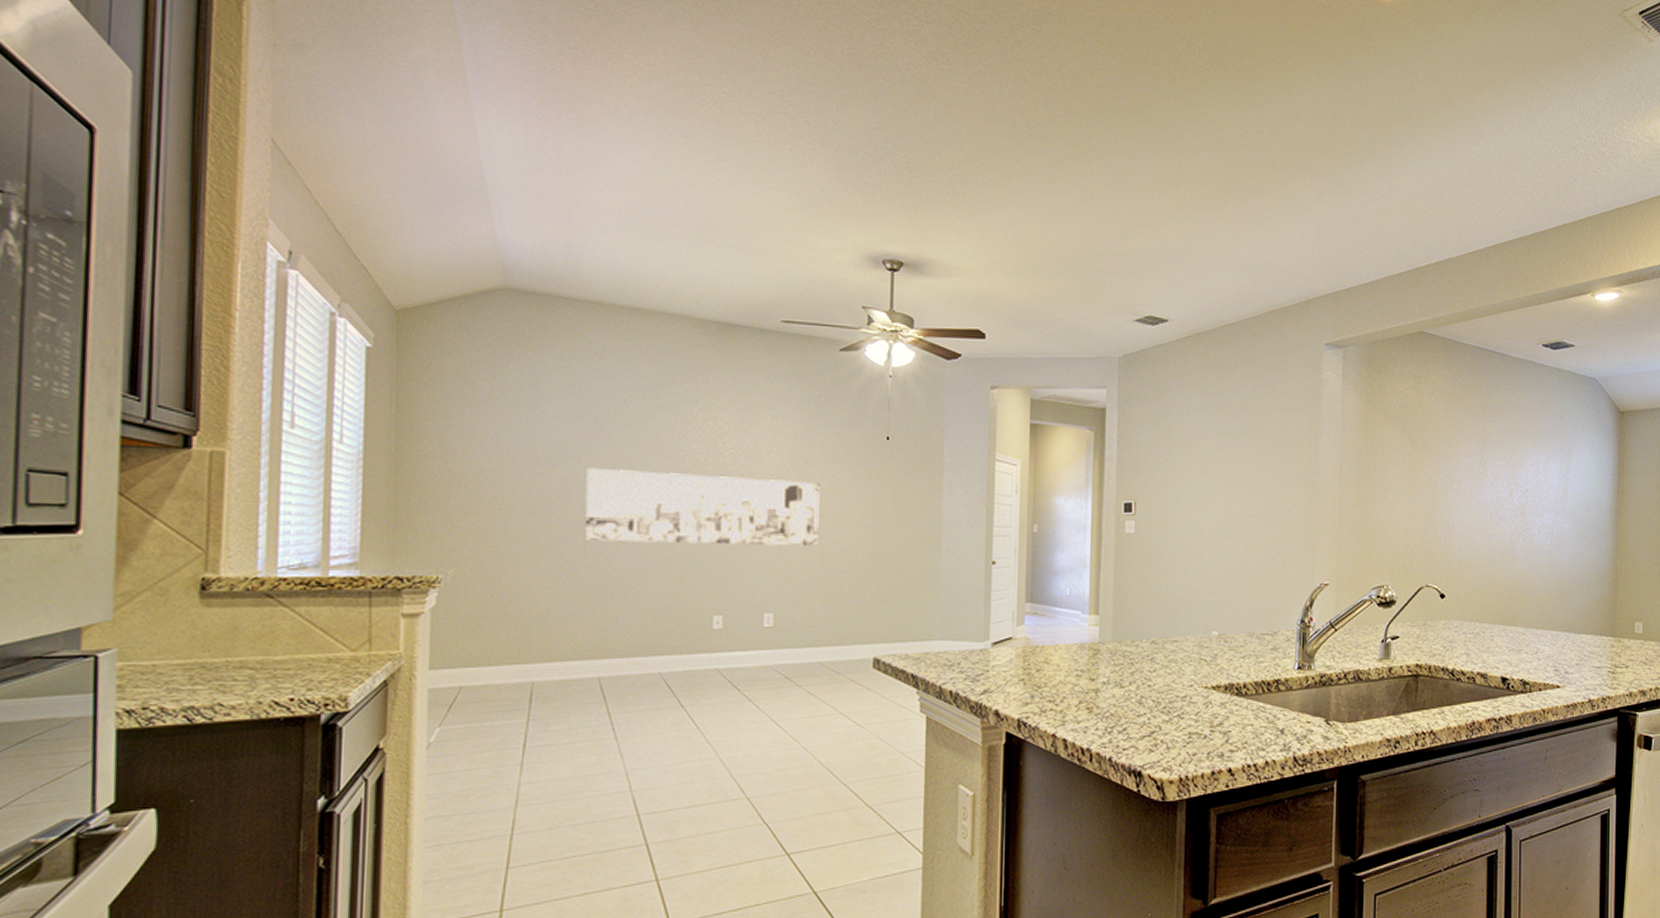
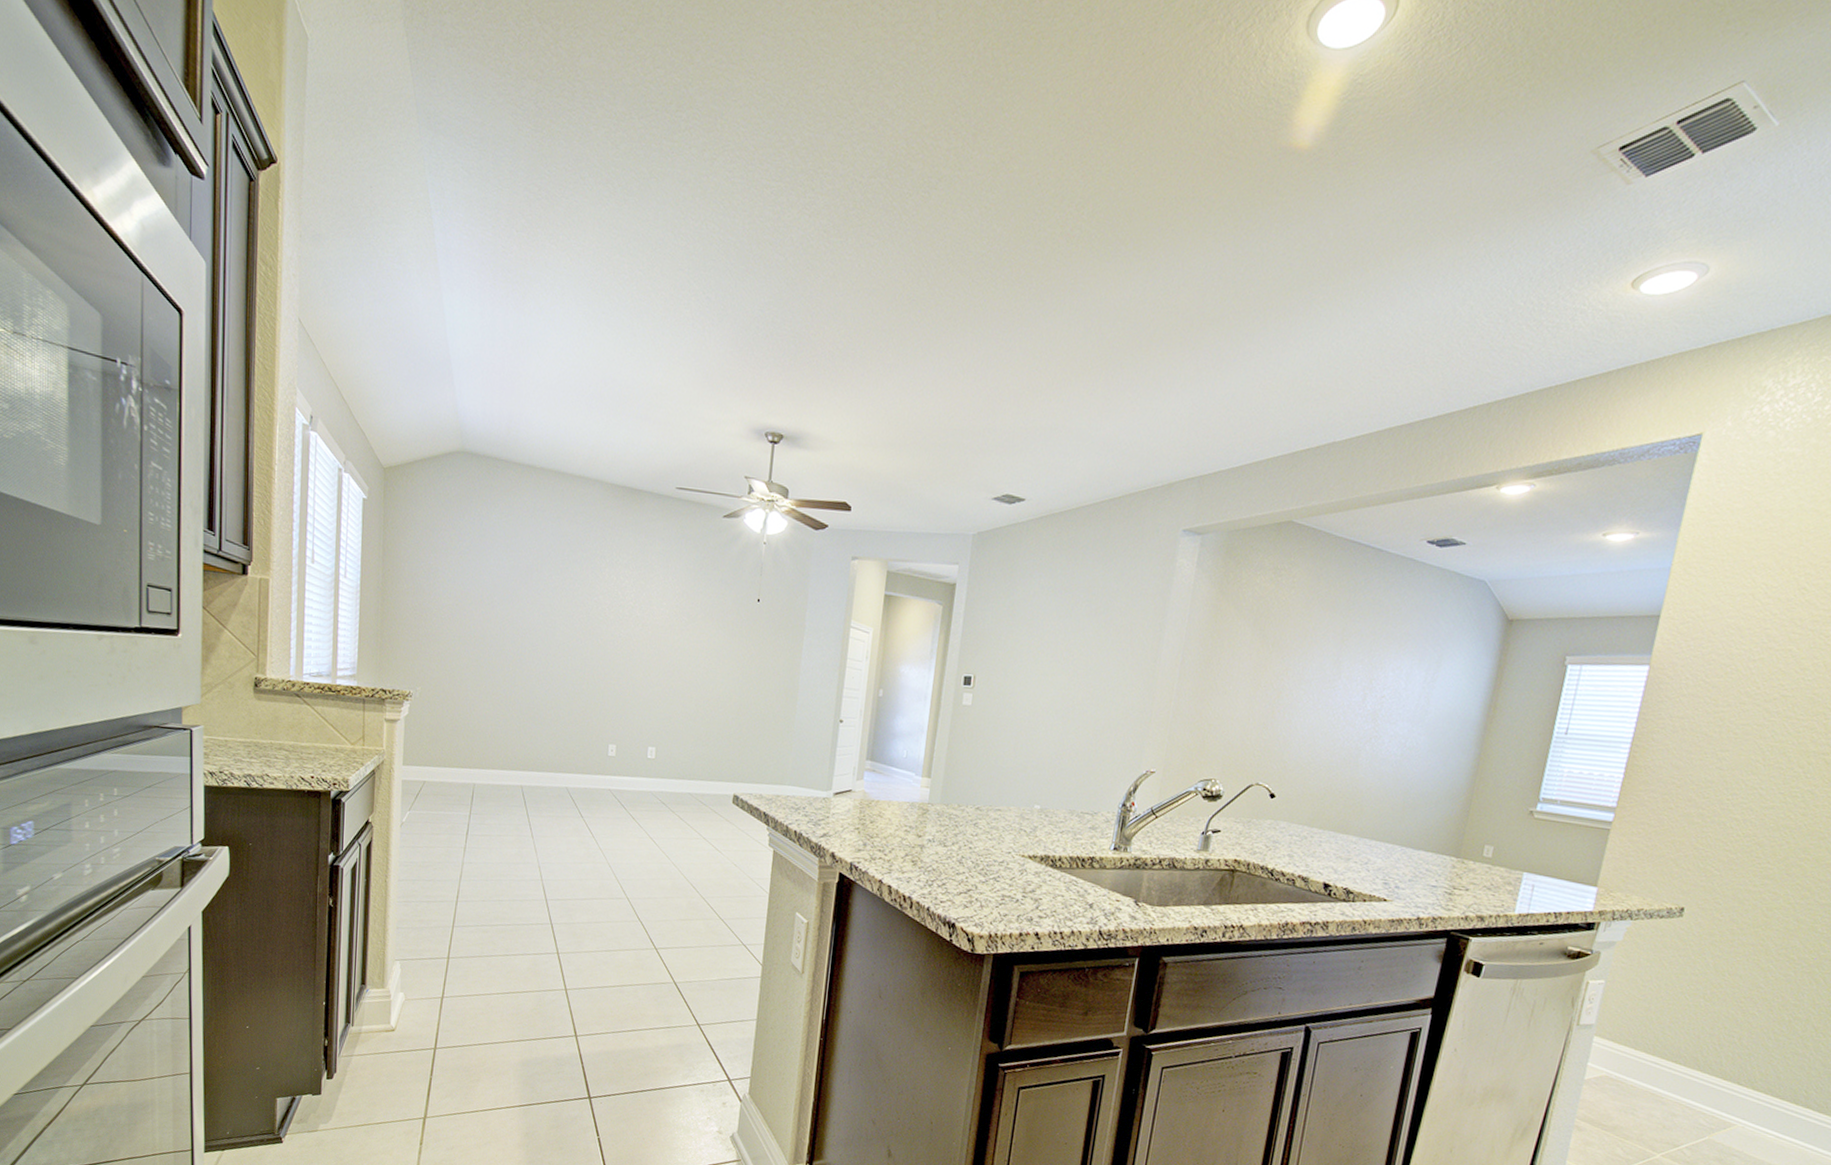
wall art: present [584,467,820,547] -> none [514,609,700,693]

